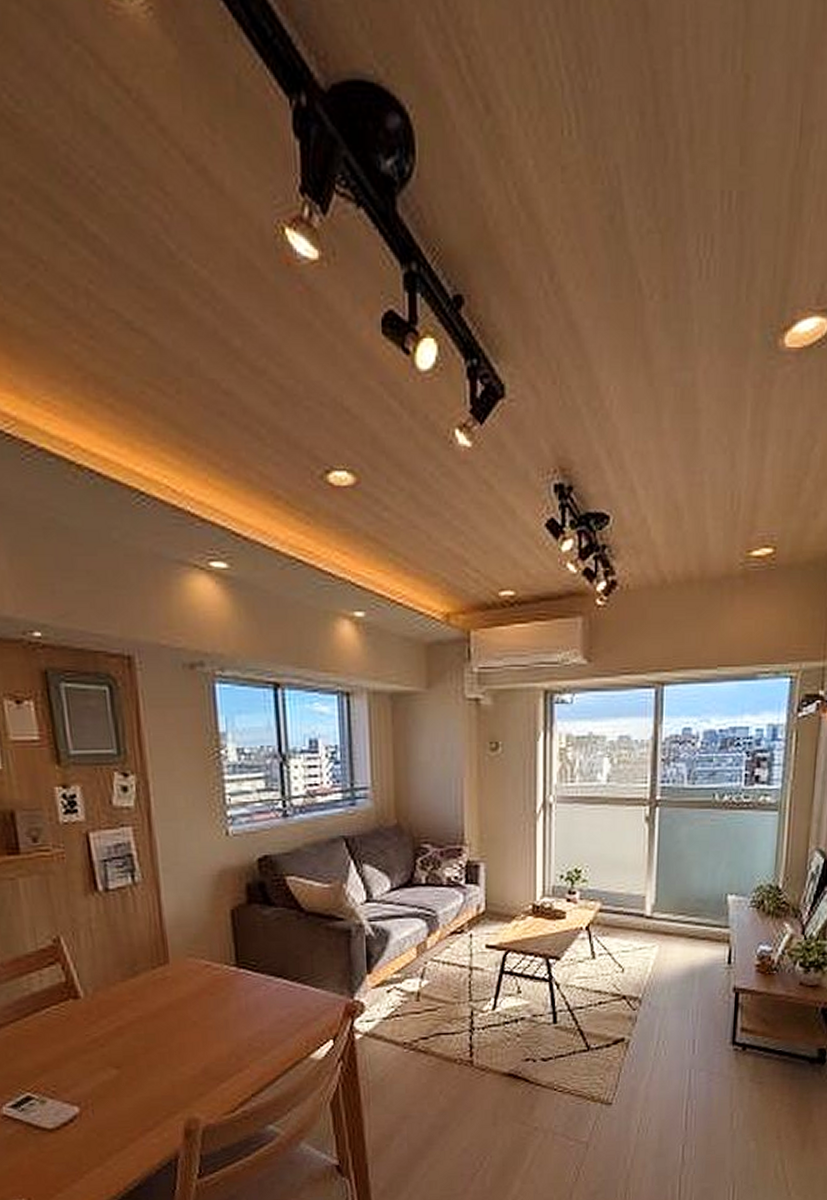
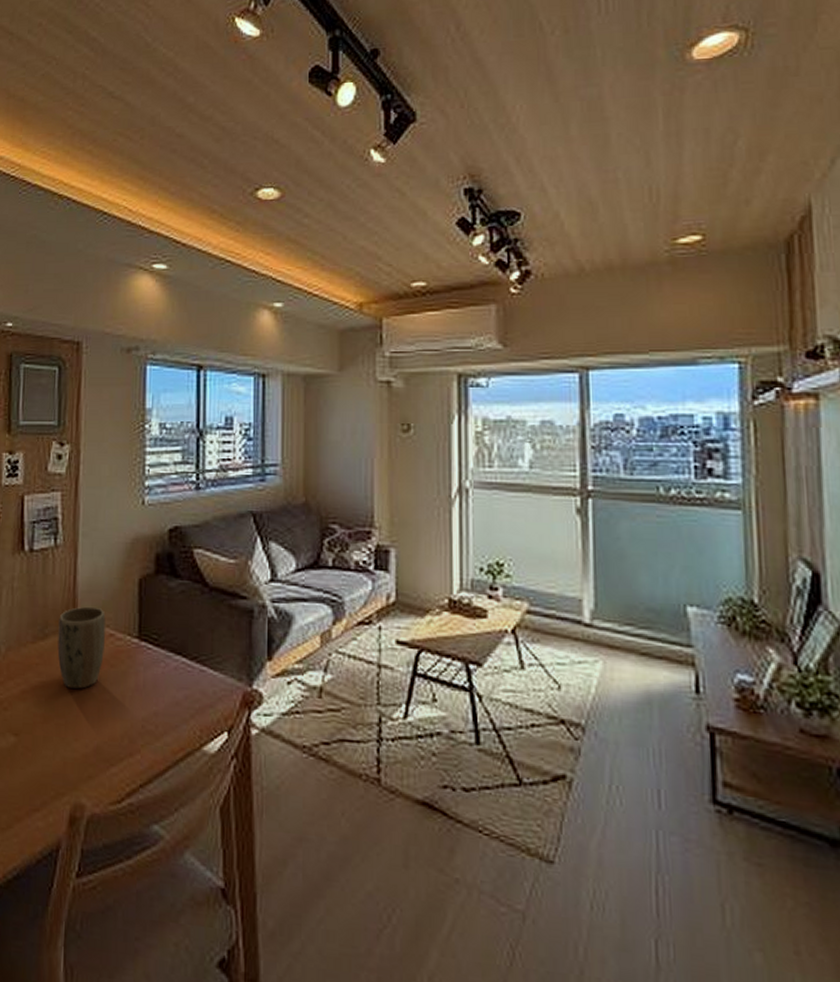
plant pot: none [148,940,202,1019] -> present [57,606,106,689]

